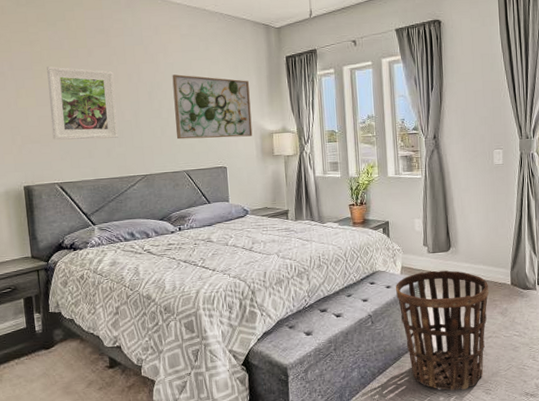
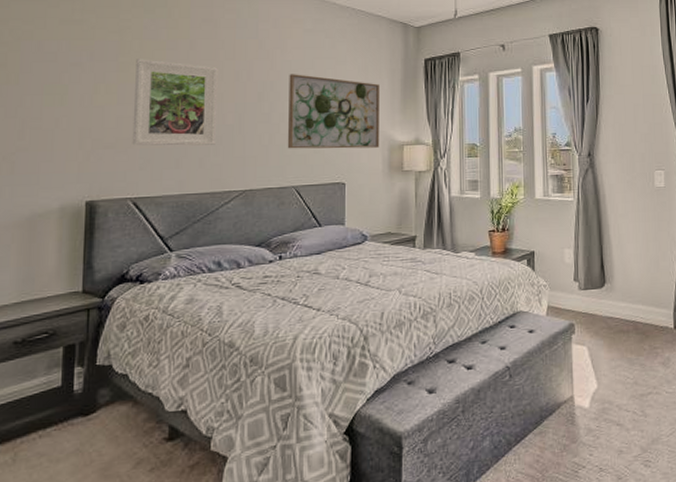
basket: present [395,270,490,391] -> none [539,311,649,463]

